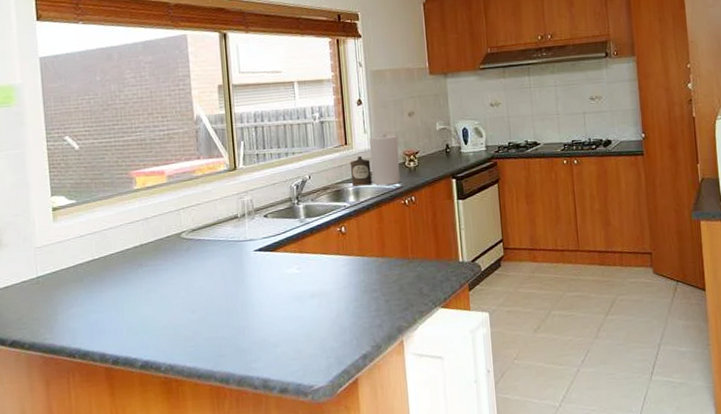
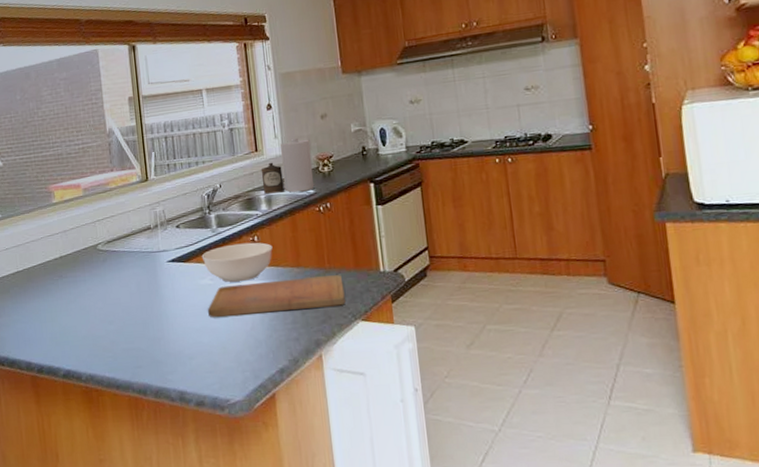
bowl: none [289,232,359,272] -> present [201,242,273,283]
cutting board: none [293,265,427,306] -> present [207,275,346,317]

